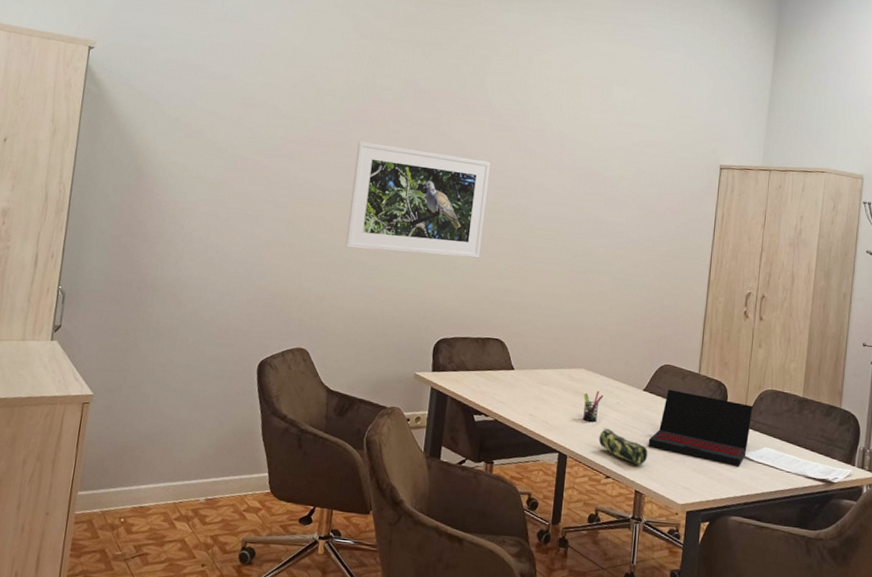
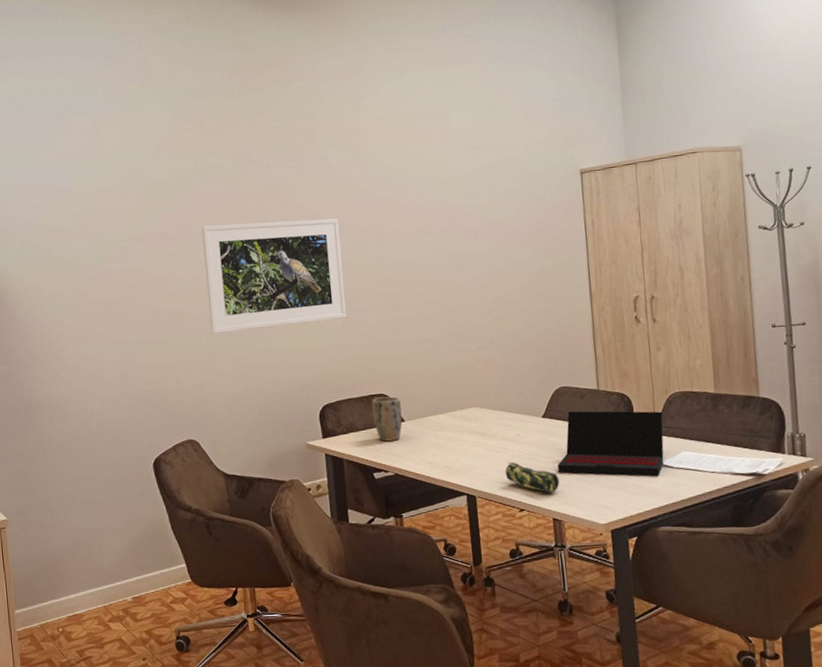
plant pot: none [484,341,514,387] -> present [372,396,403,442]
pen holder: present [583,390,604,423] -> none [480,426,502,459]

